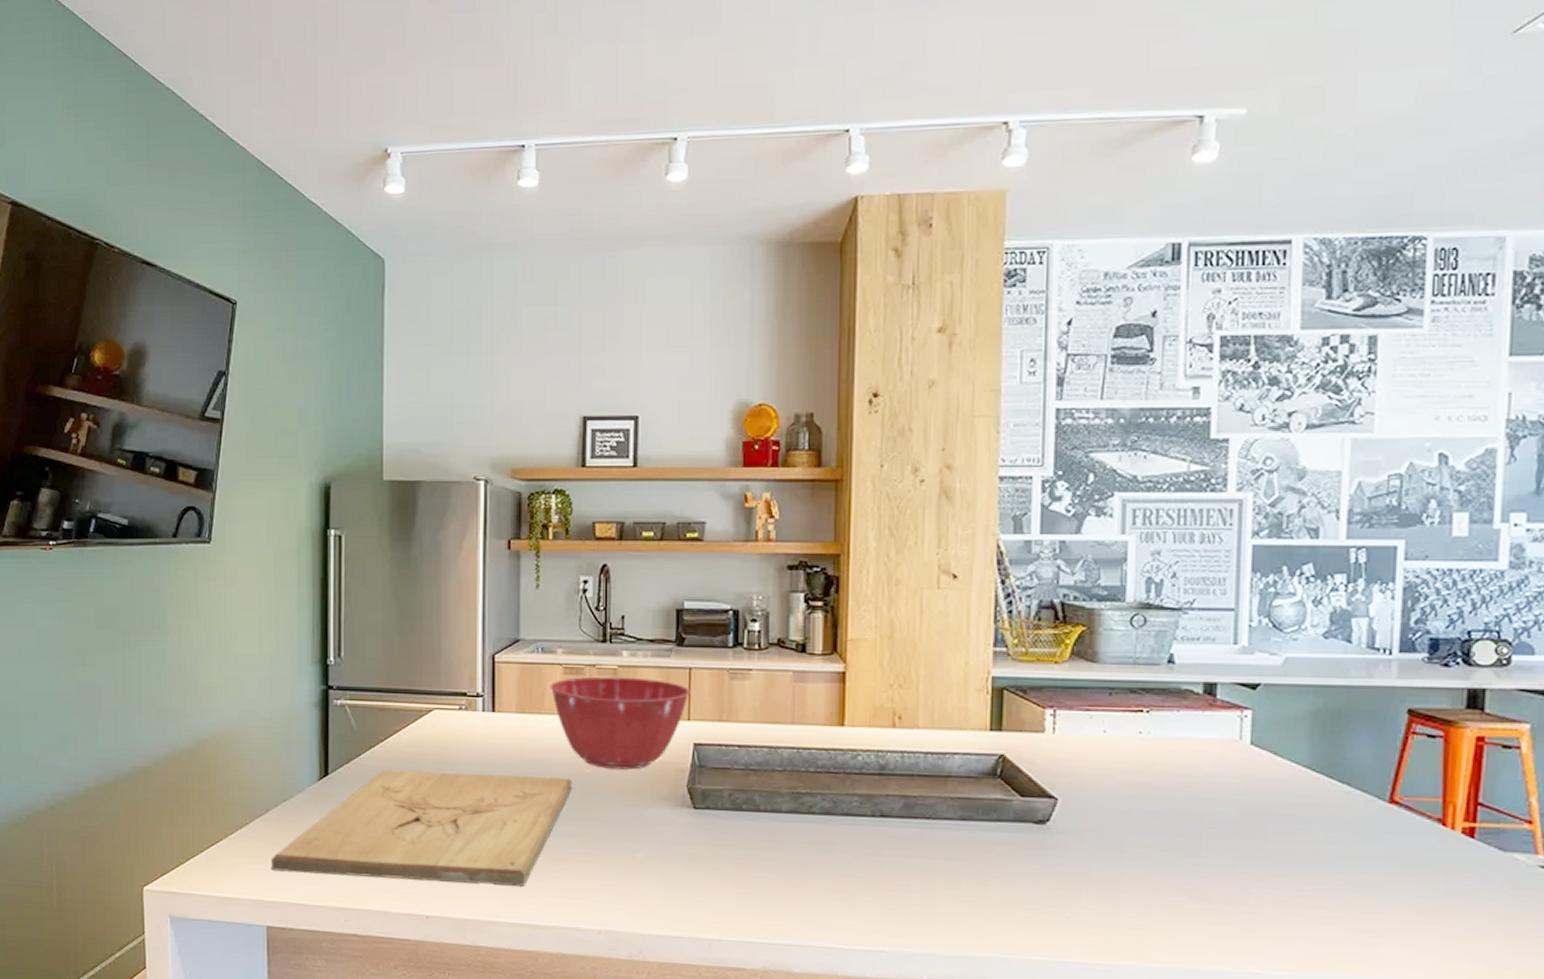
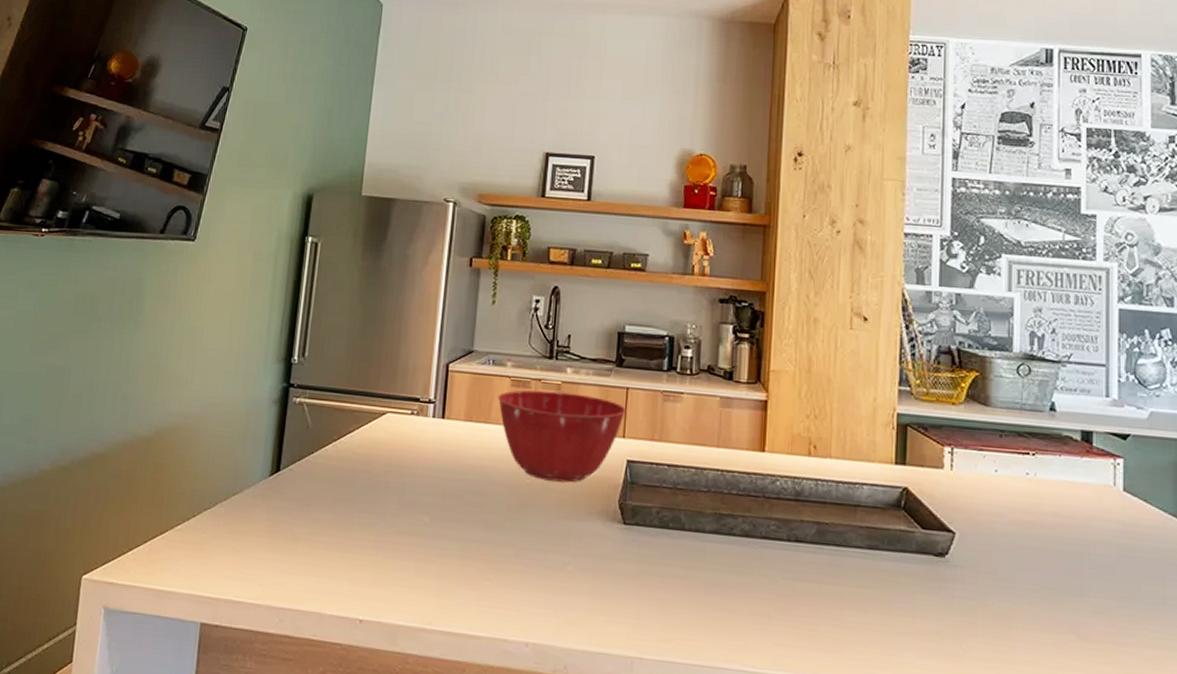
cutting board: present [270,769,572,886] -> none [212,468,512,594]

